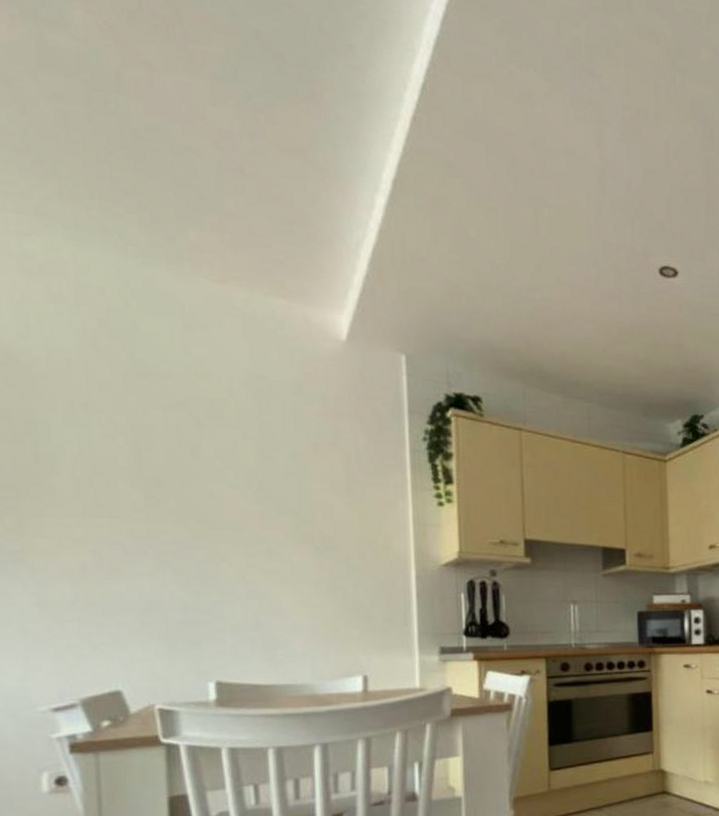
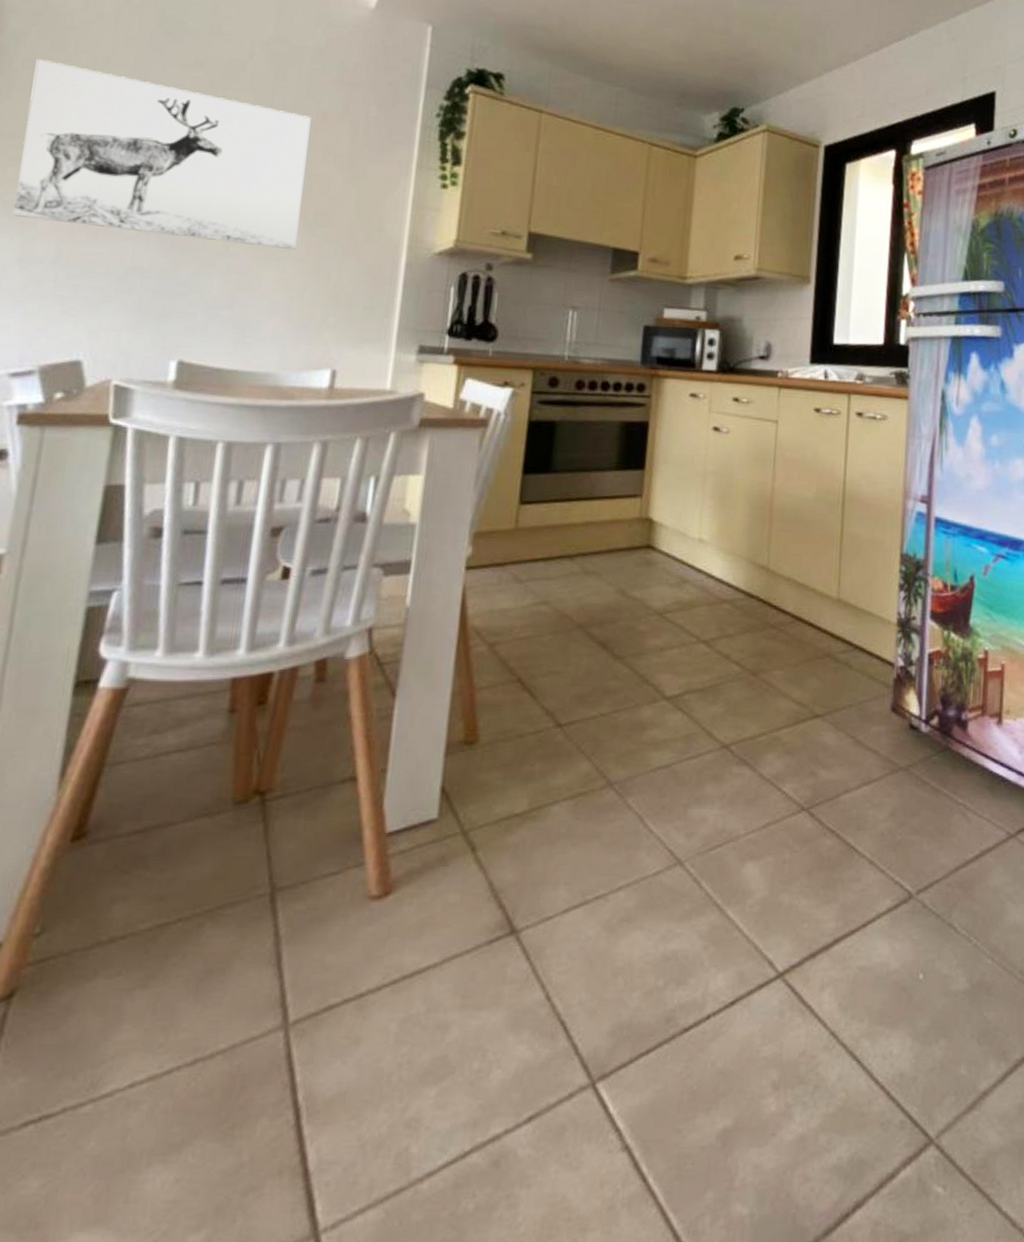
wall art: none [9,408,309,573] -> present [13,58,311,251]

